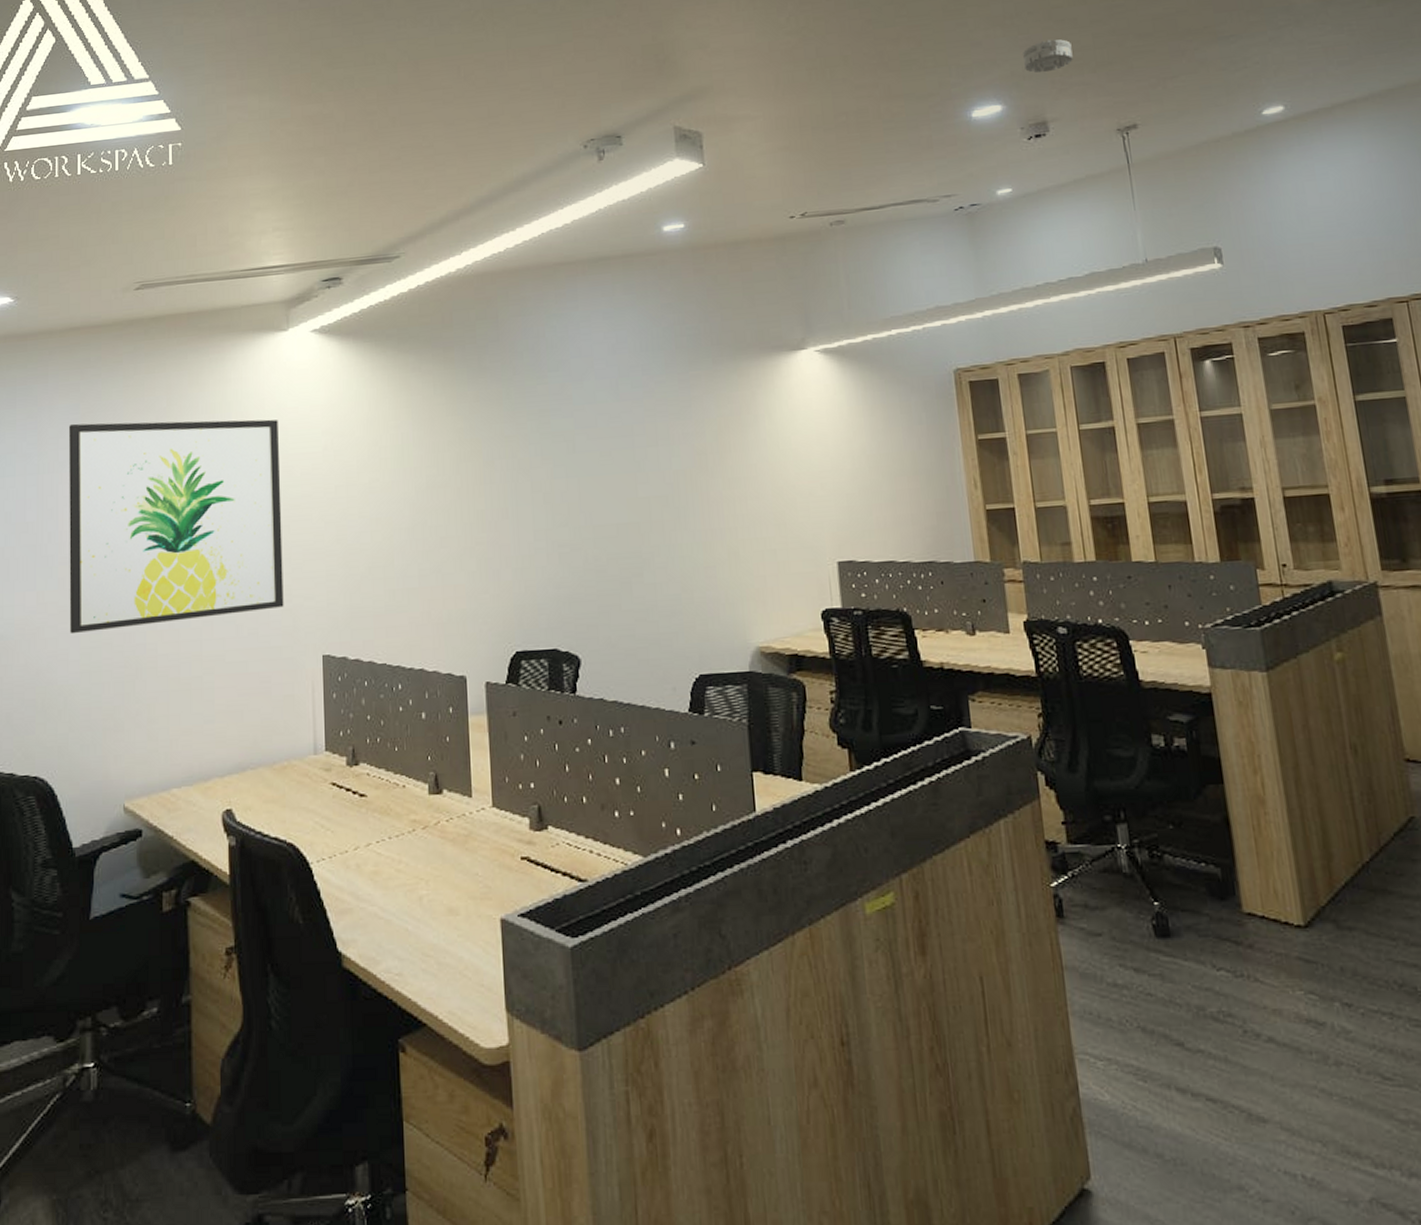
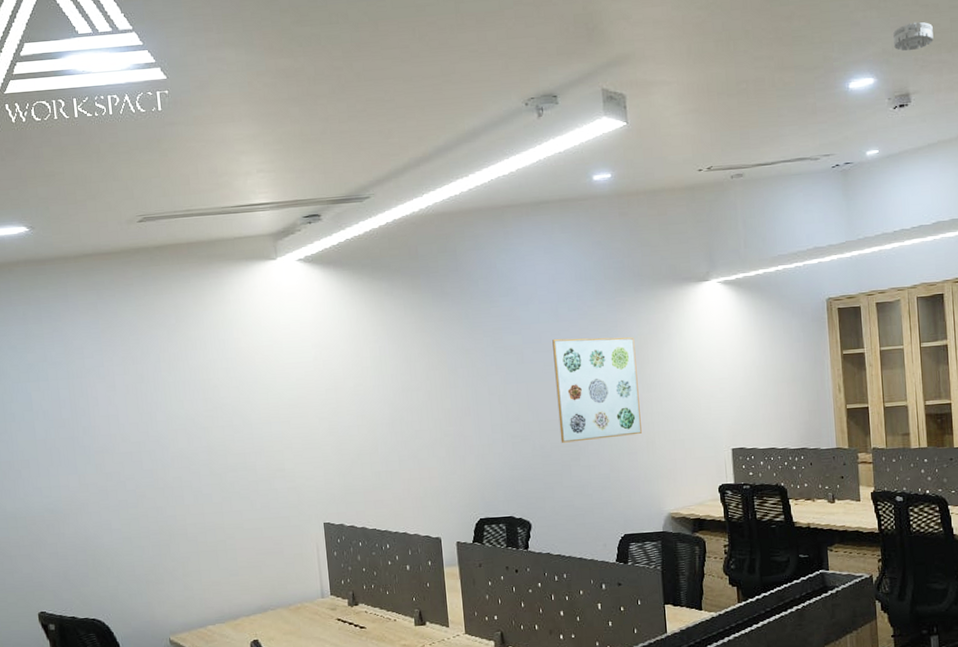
wall art: present [69,419,284,634] -> none [92,334,289,509]
wall art: none [611,420,722,554] -> present [552,337,642,443]

